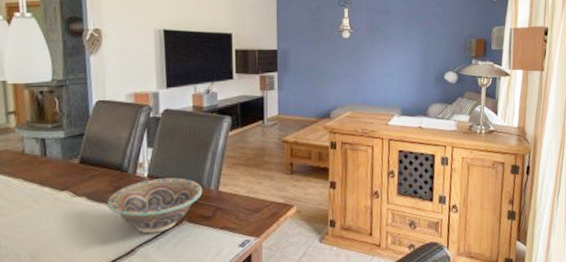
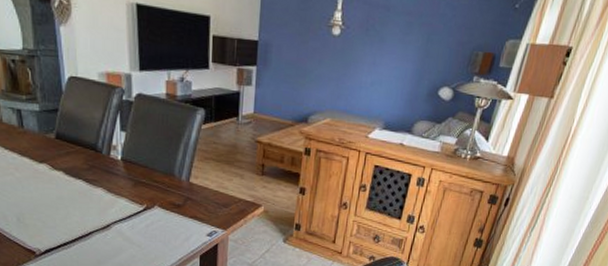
decorative bowl: present [108,177,203,234] -> none [84,162,175,214]

